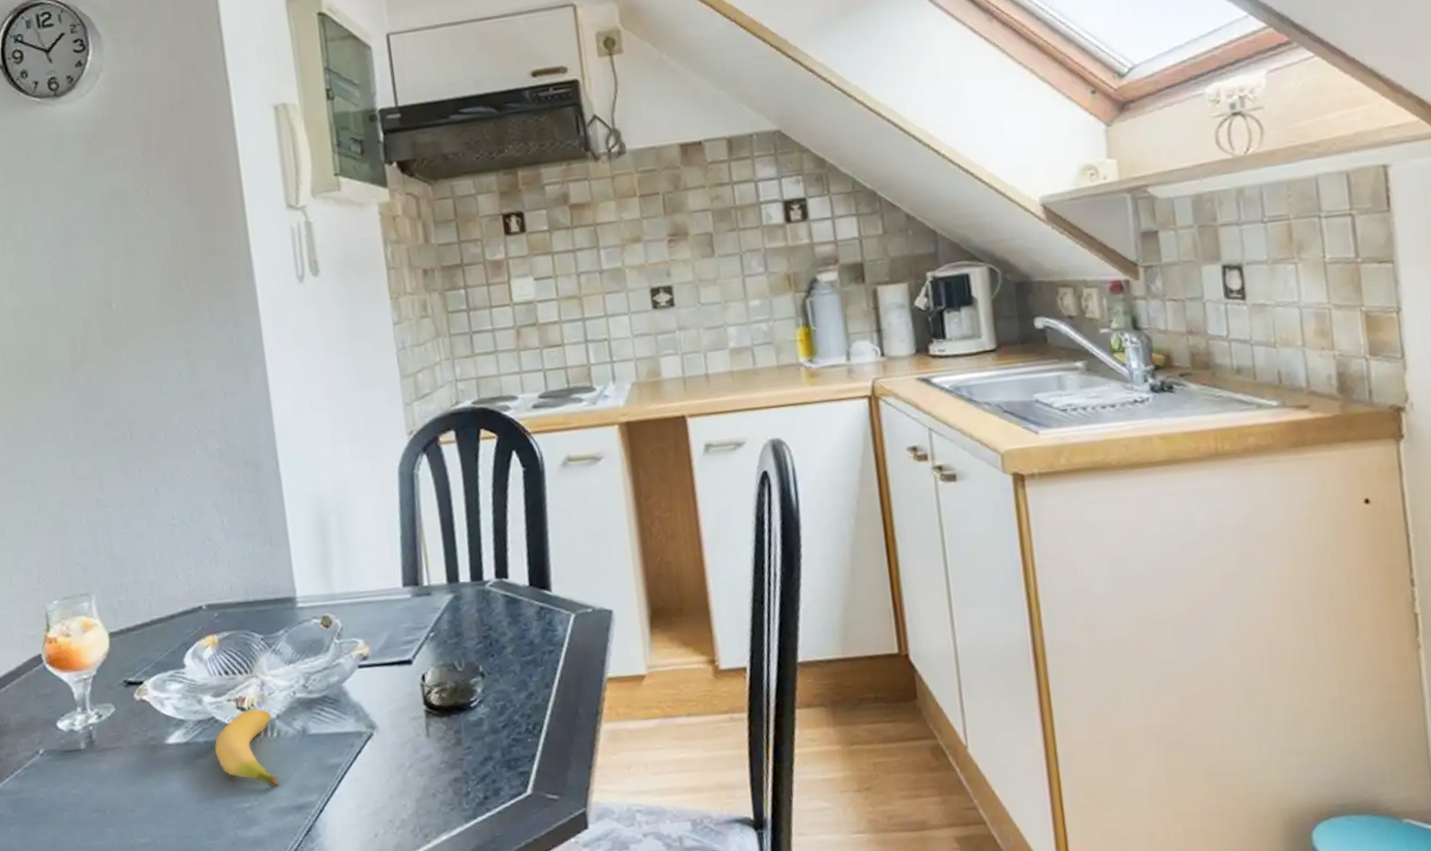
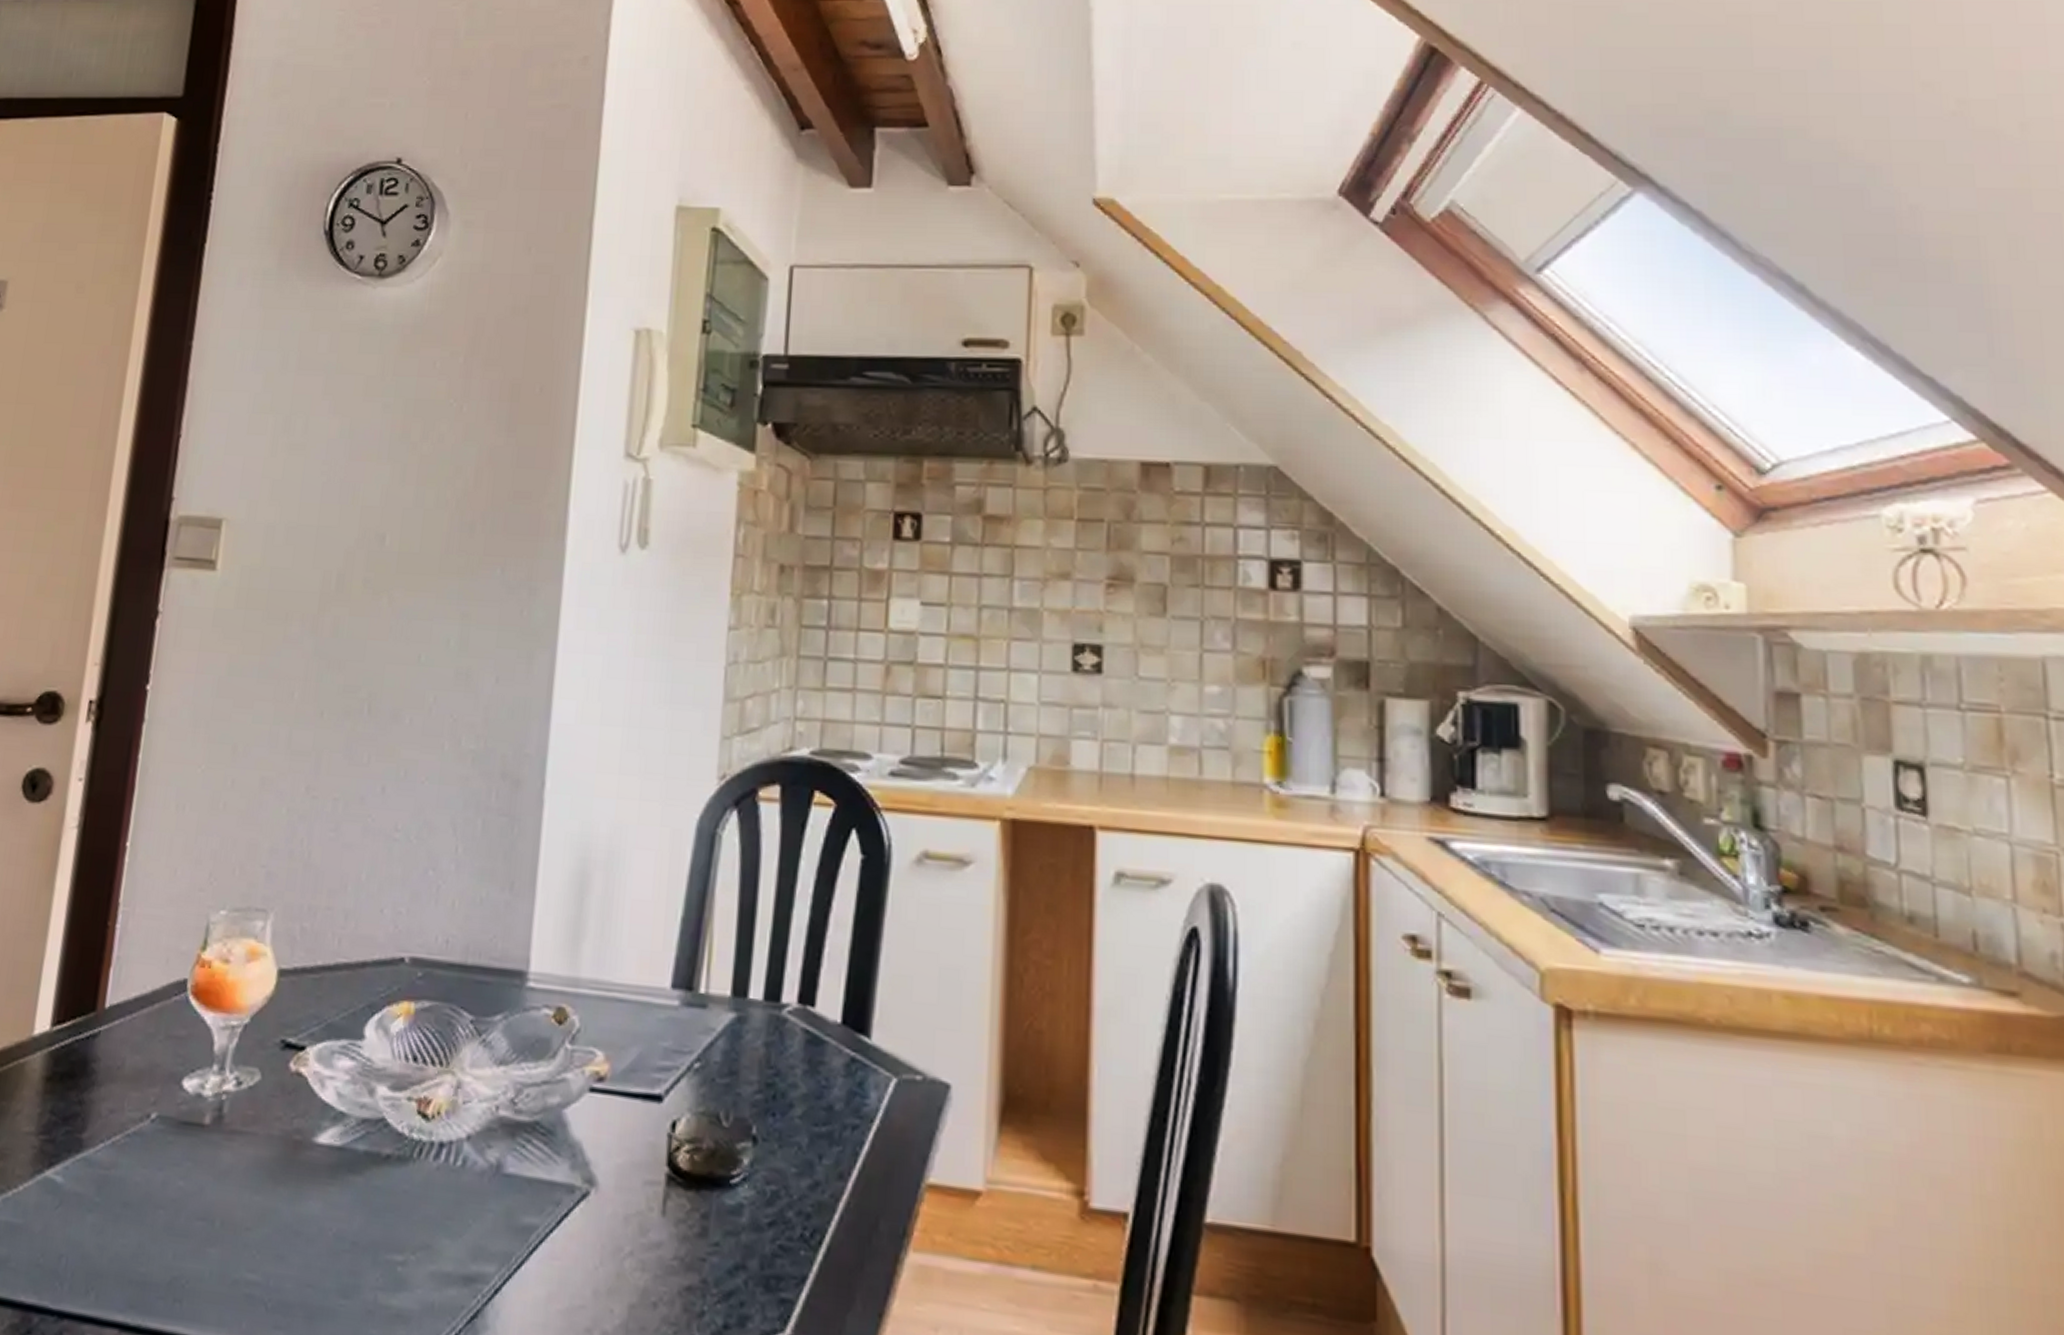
banana: present [214,708,280,787] -> none [375,1118,460,1240]

